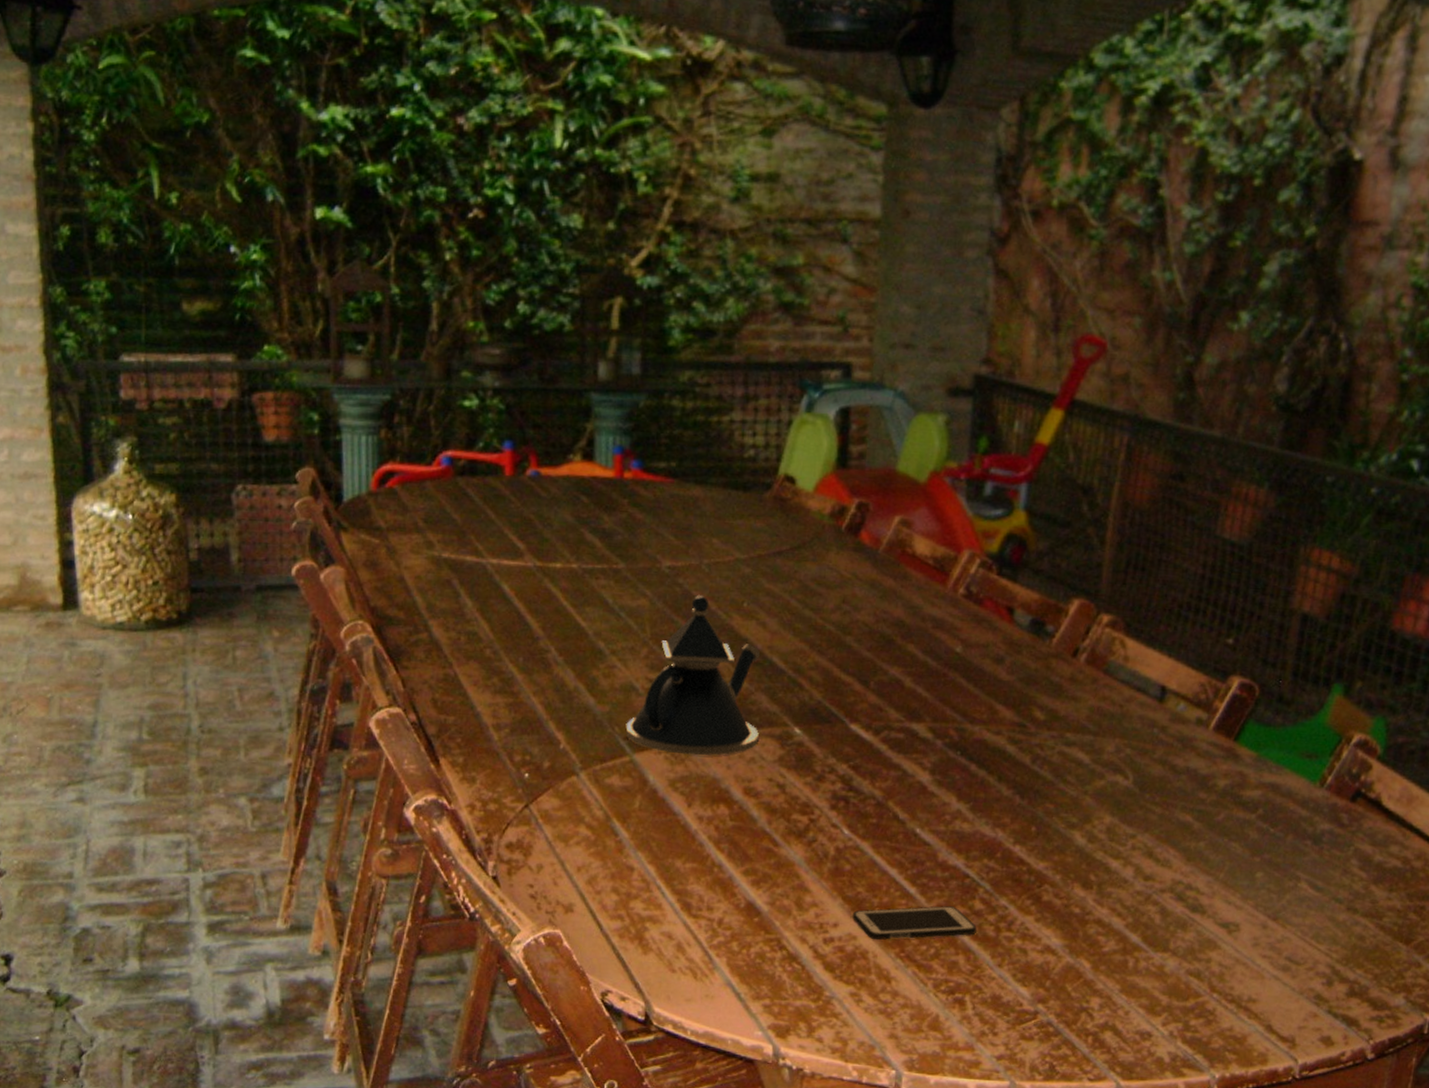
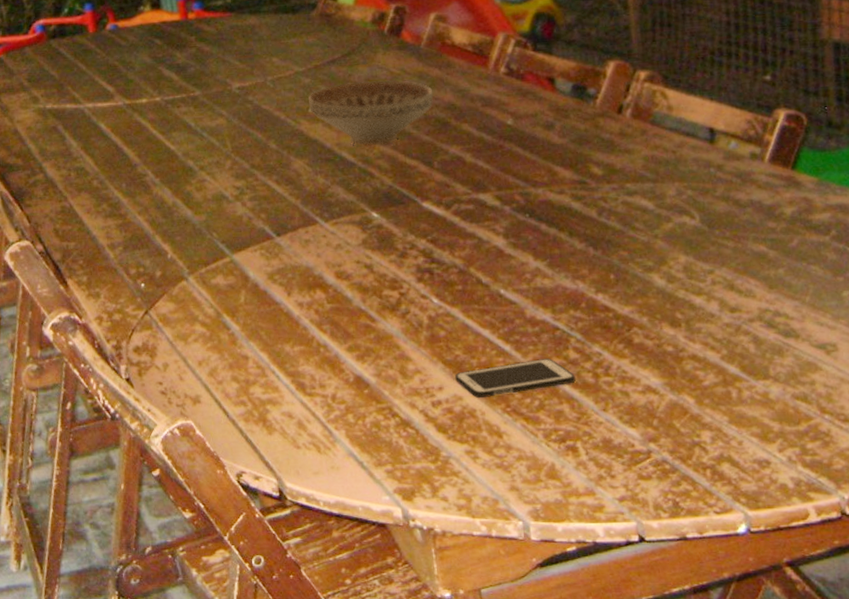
teapot: present [625,596,761,757] -> none [222,108,341,250]
decorative bowl: none [745,580,883,655] -> present [308,80,434,146]

